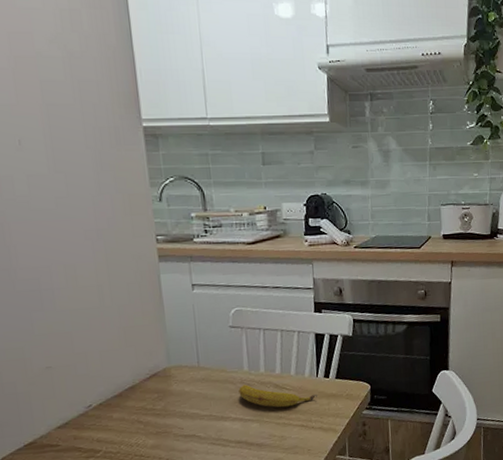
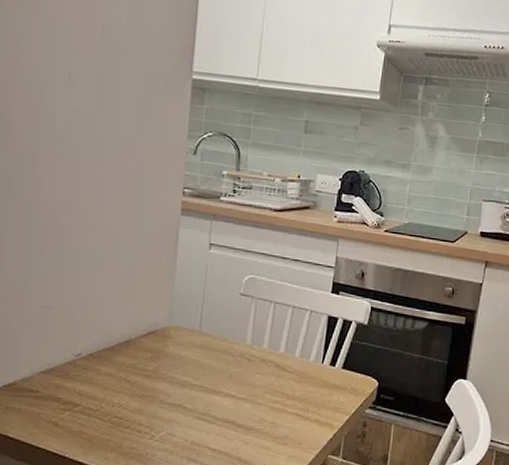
banana: present [238,384,317,408] -> none [236,359,319,391]

